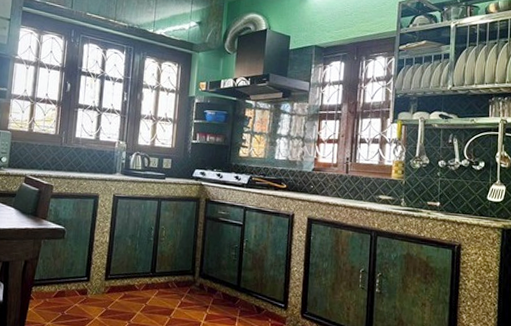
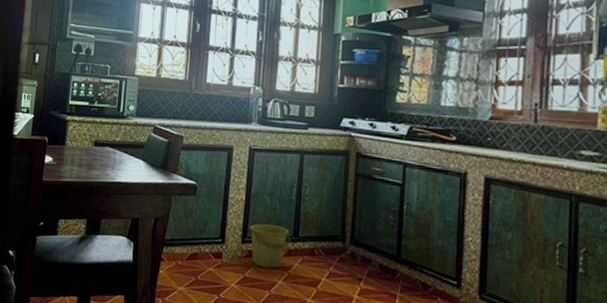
bucket: none [112,262,149,302] -> present [249,223,291,269]

